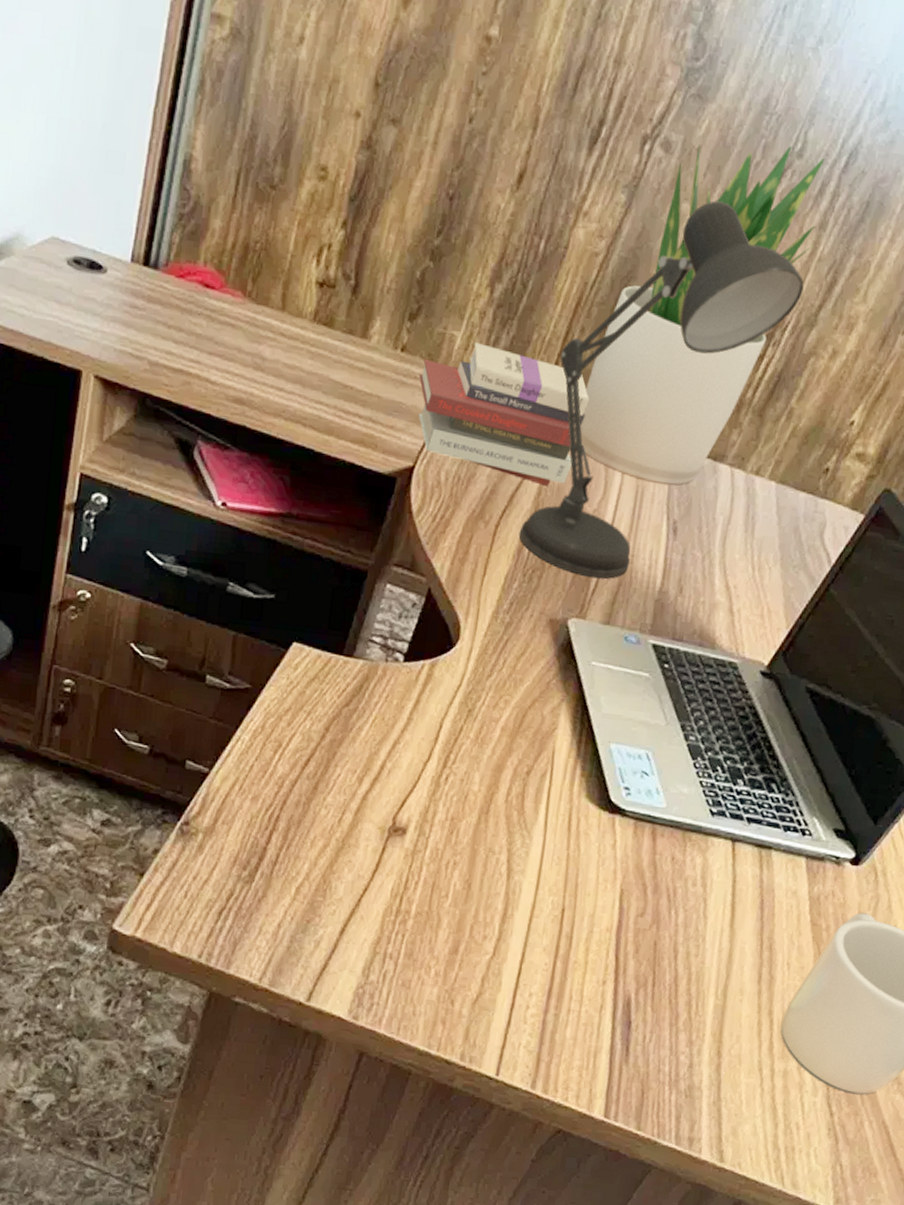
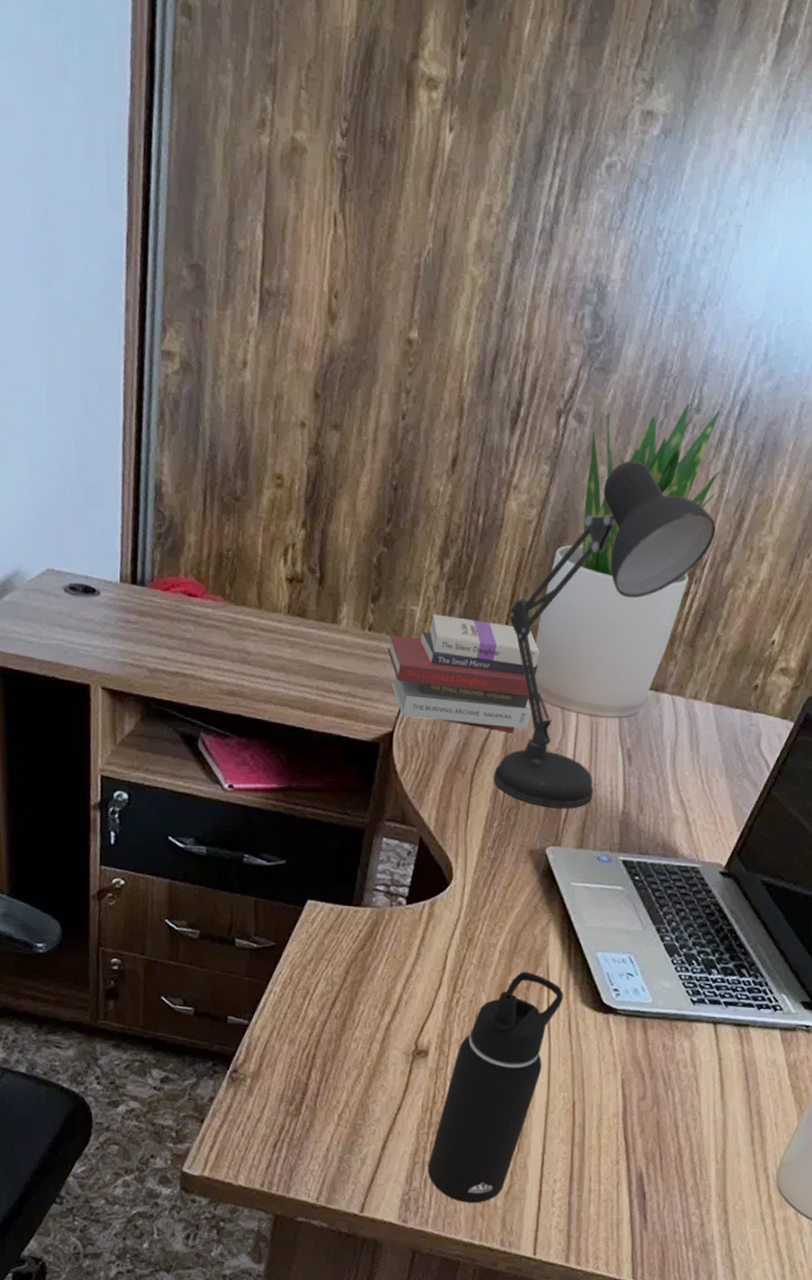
water bottle: none [388,753,568,1008] -> present [427,971,564,1203]

